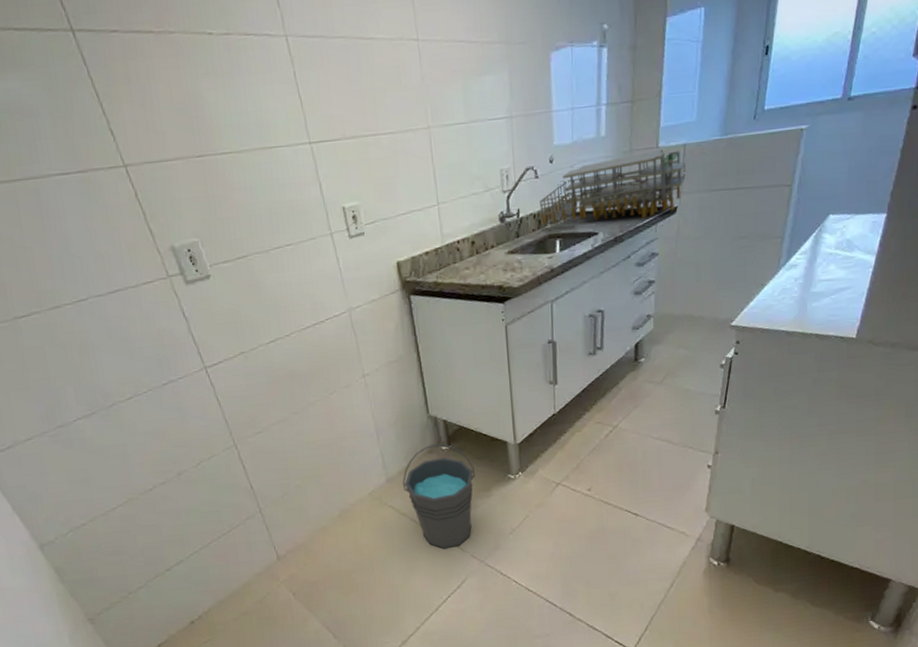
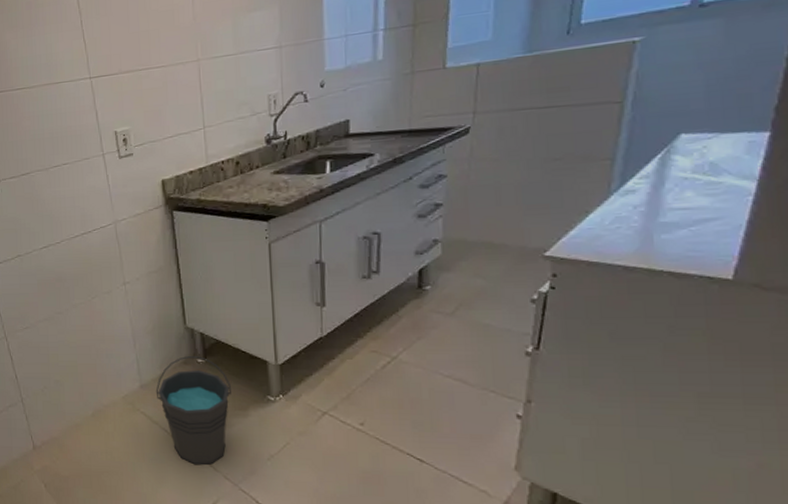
dish rack: present [540,149,686,225] -> none [309,70,480,147]

